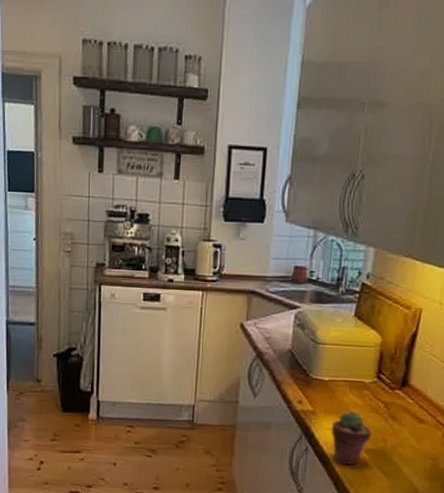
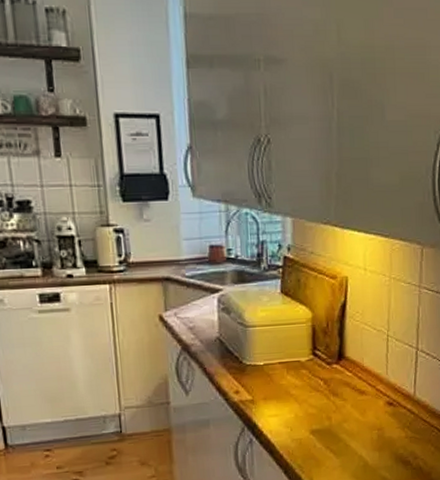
potted succulent: present [331,410,372,465] -> none [273,393,316,451]

